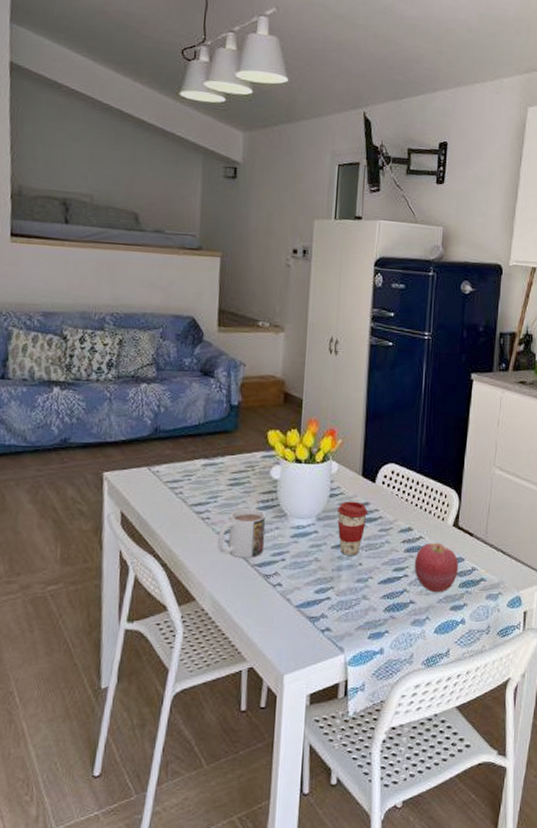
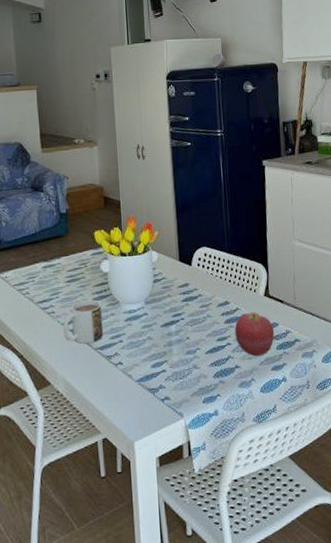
coffee cup: present [337,501,369,555] -> none [161,283,189,332]

